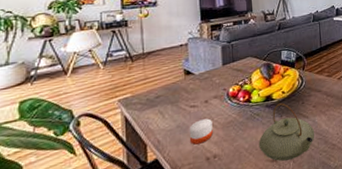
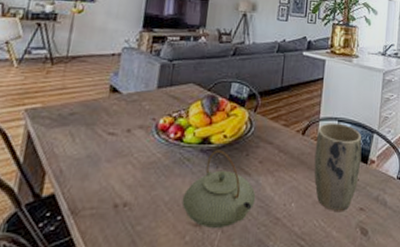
candle: present [189,118,213,145] -> none [98,153,131,184]

